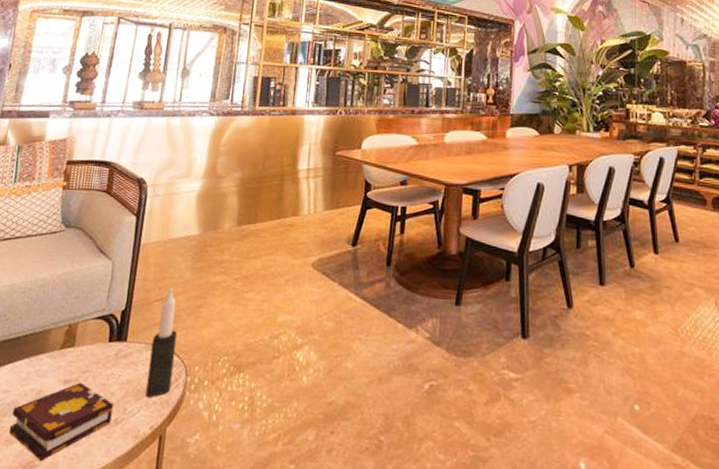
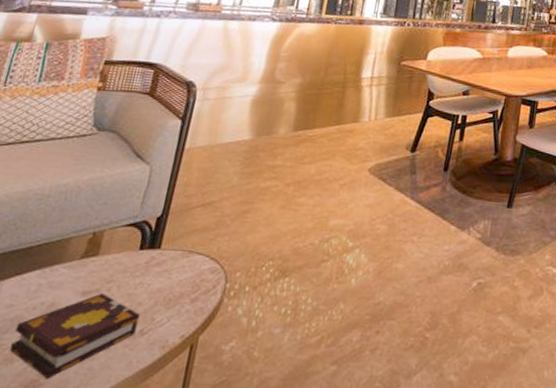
candle: present [145,288,178,397] -> none [178,194,221,306]

